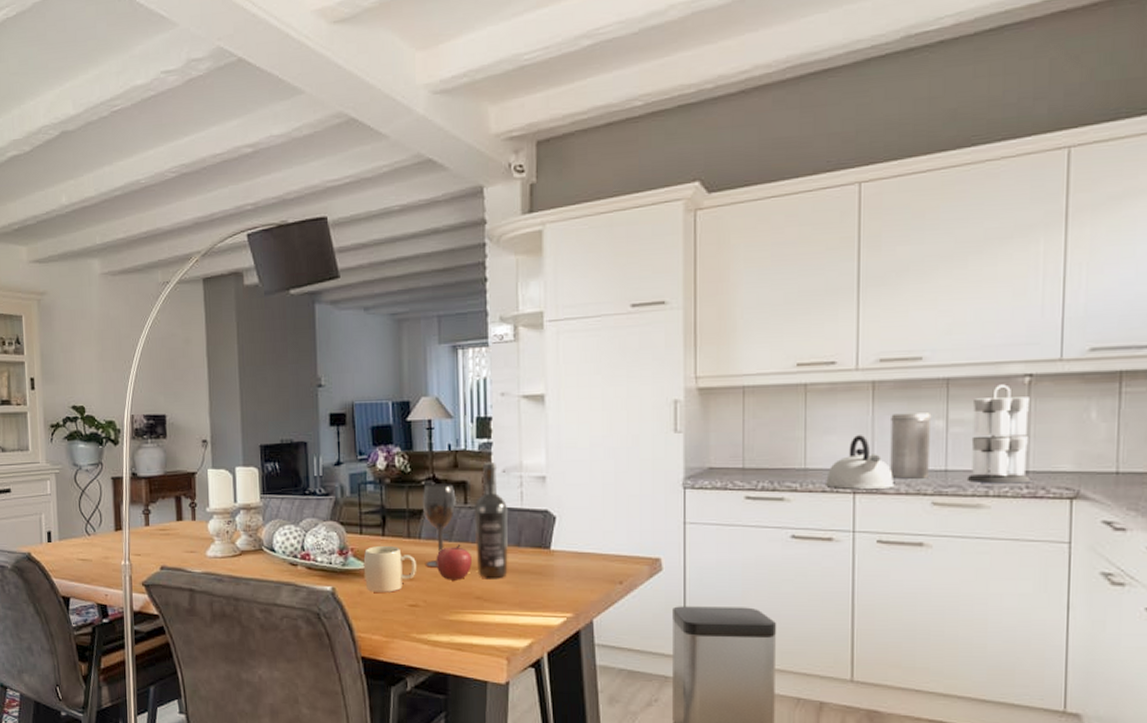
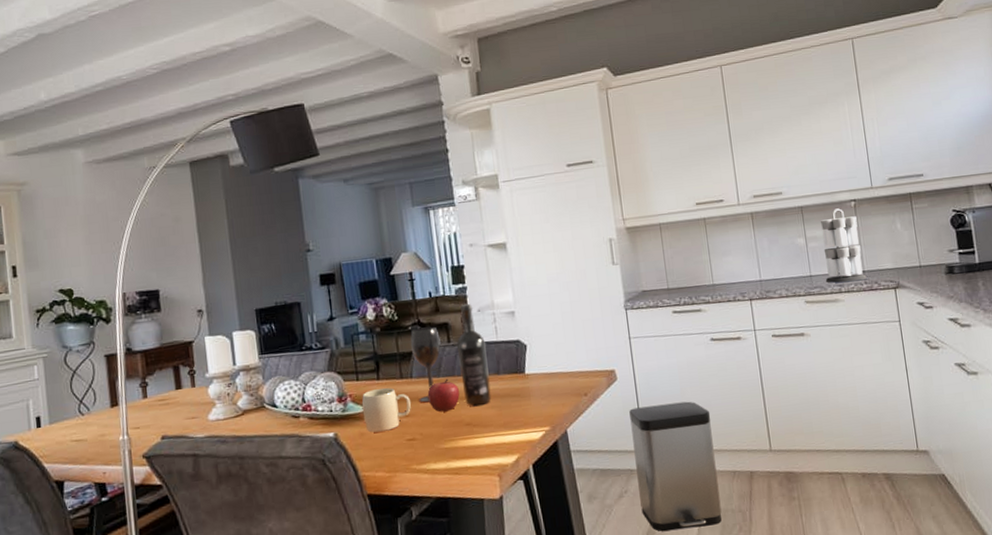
kettle: present [824,435,895,490] -> none [728,254,778,298]
canister: present [890,413,932,479] -> none [767,233,801,286]

